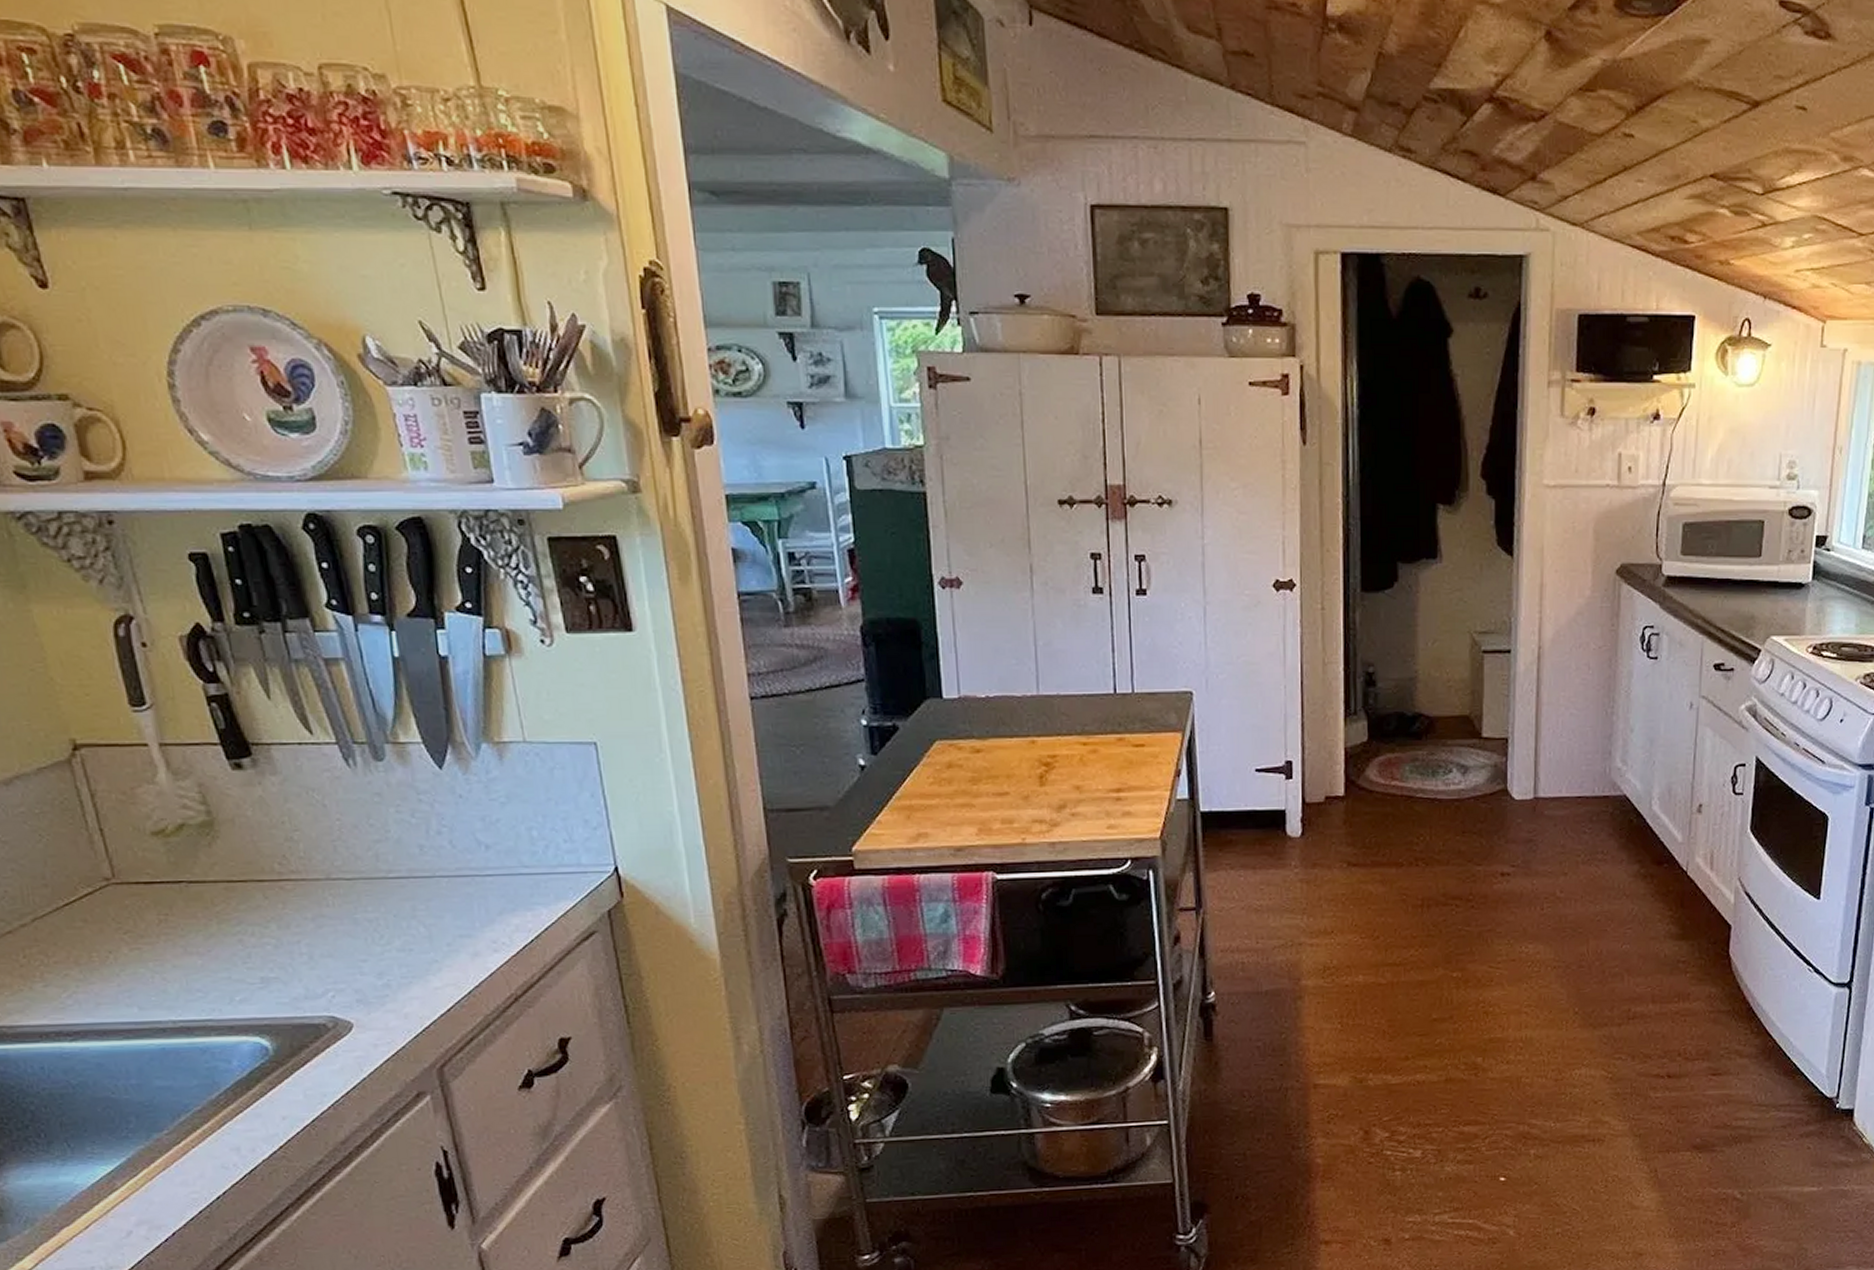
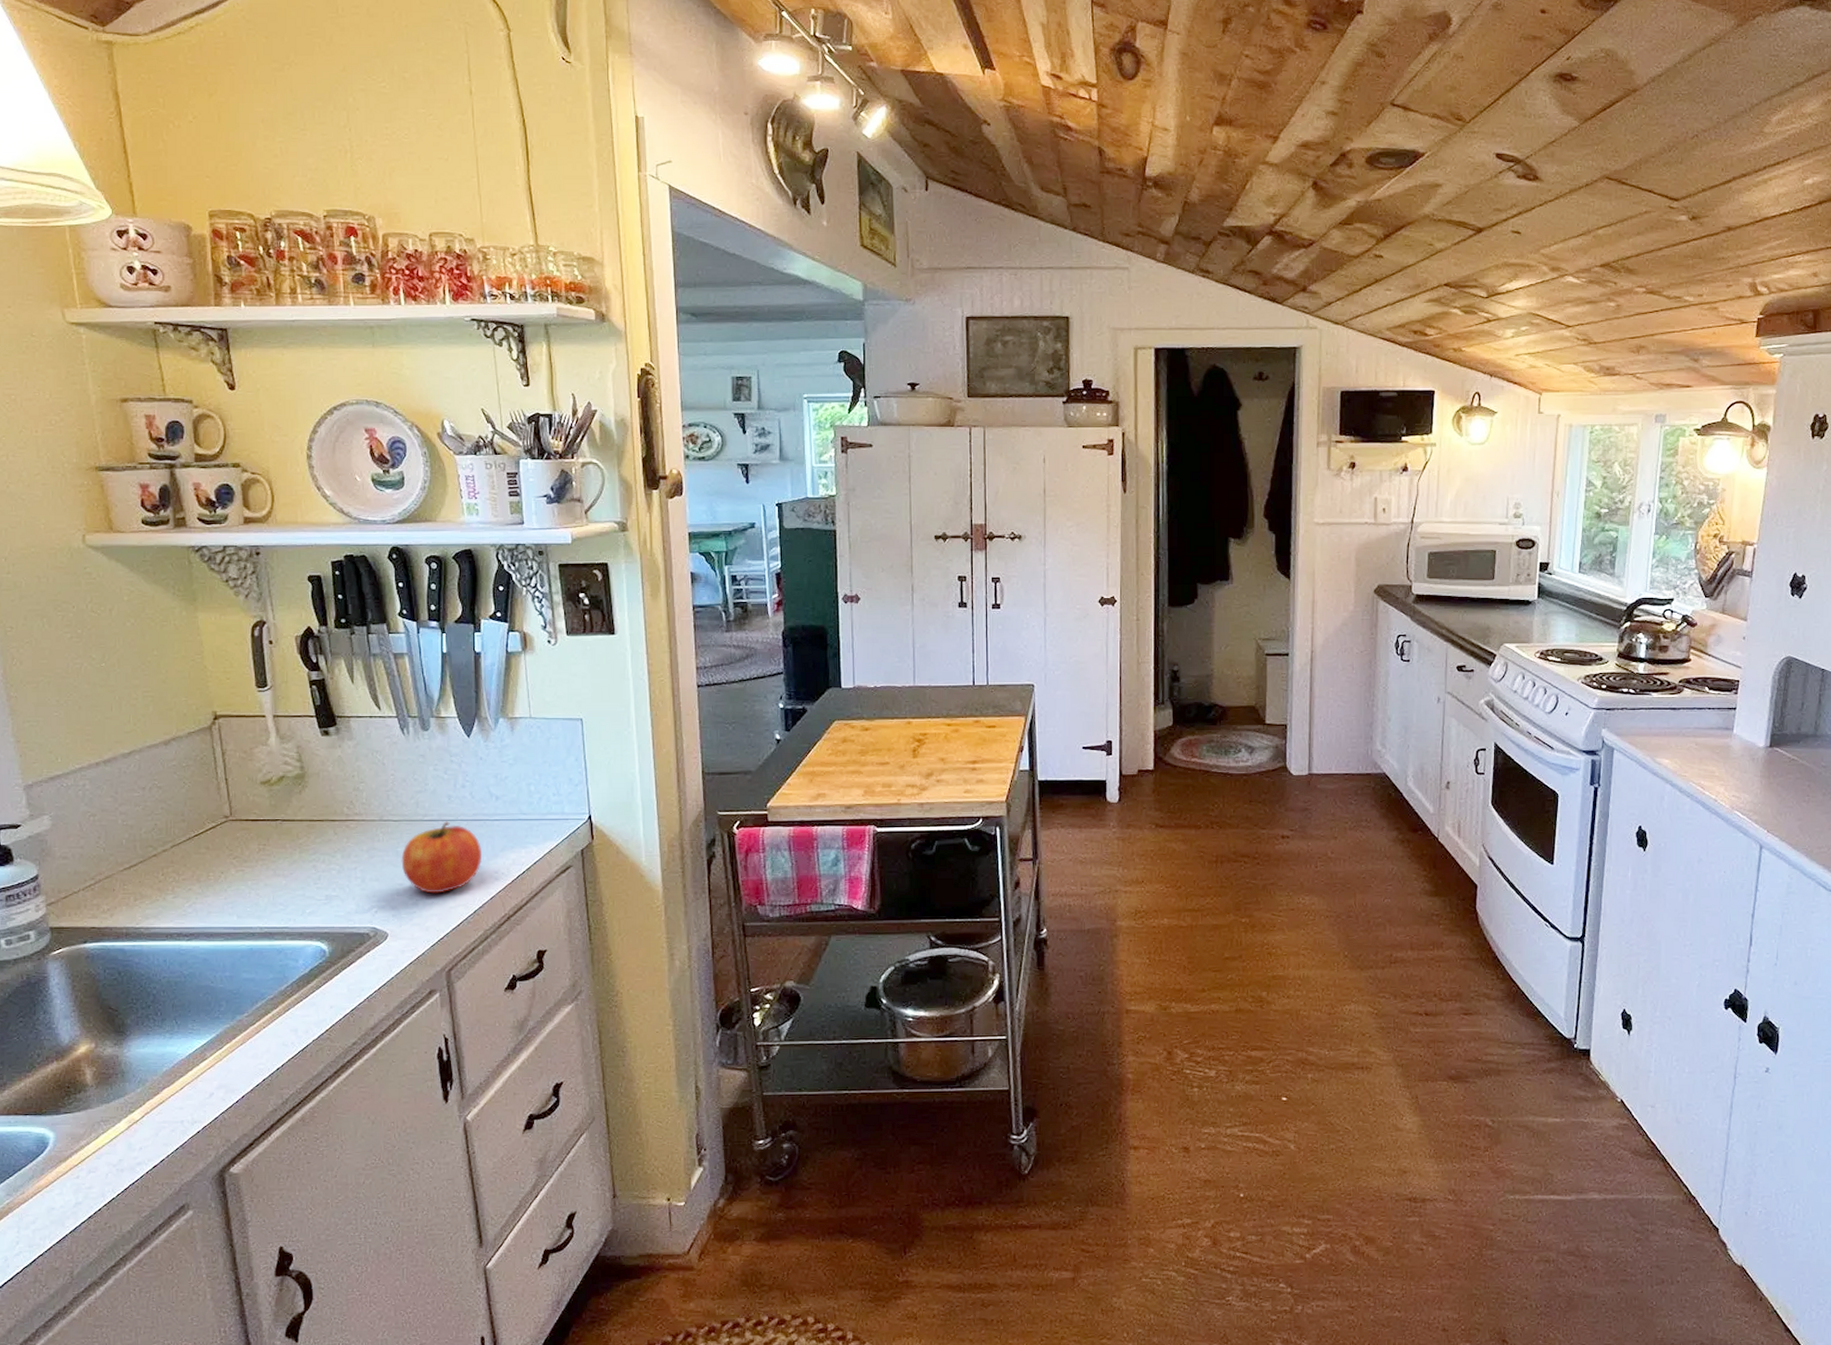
fruit: none [361,878,474,971] -> present [401,821,483,894]

